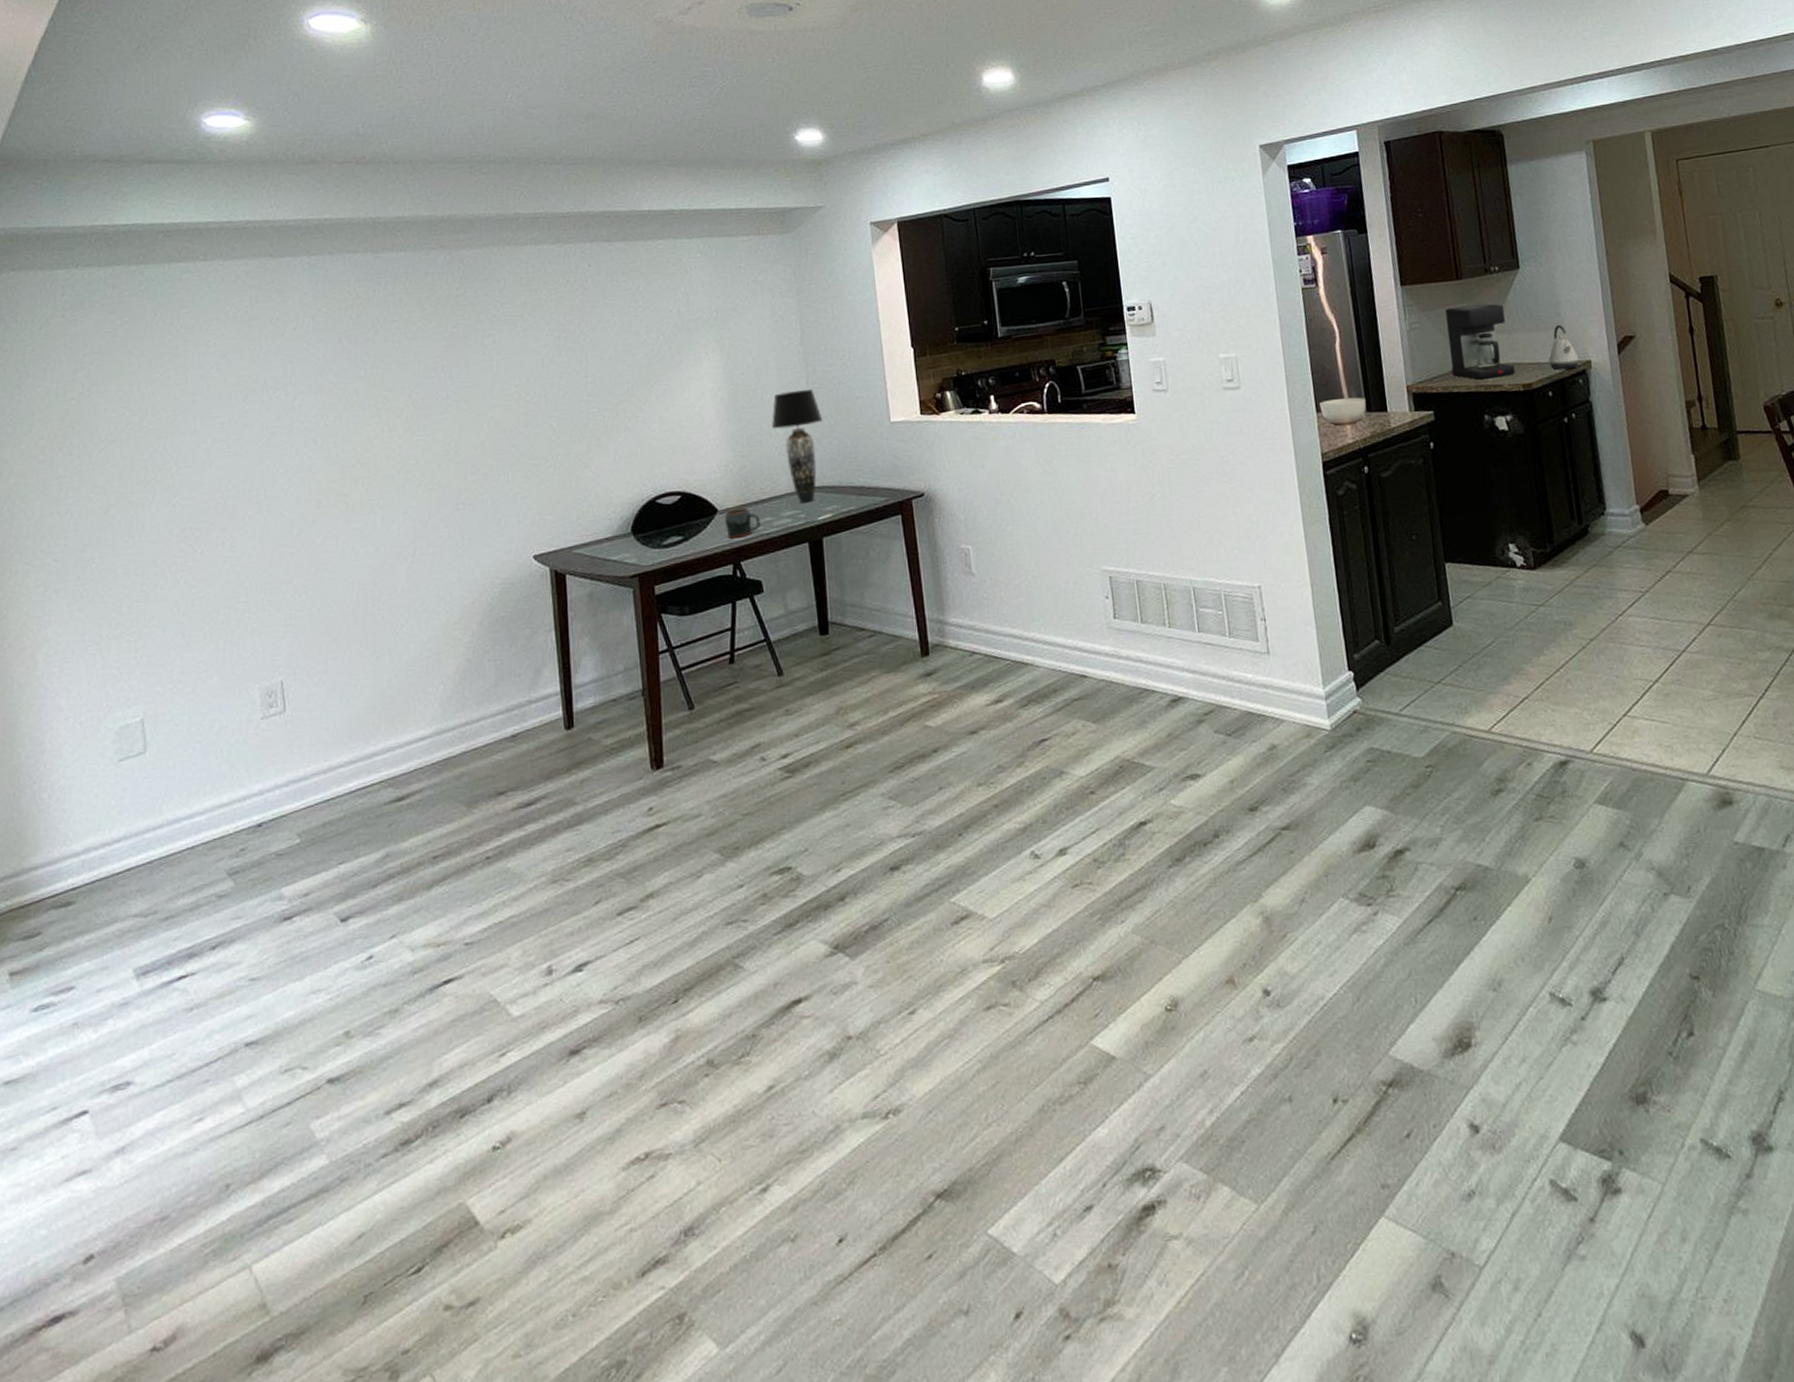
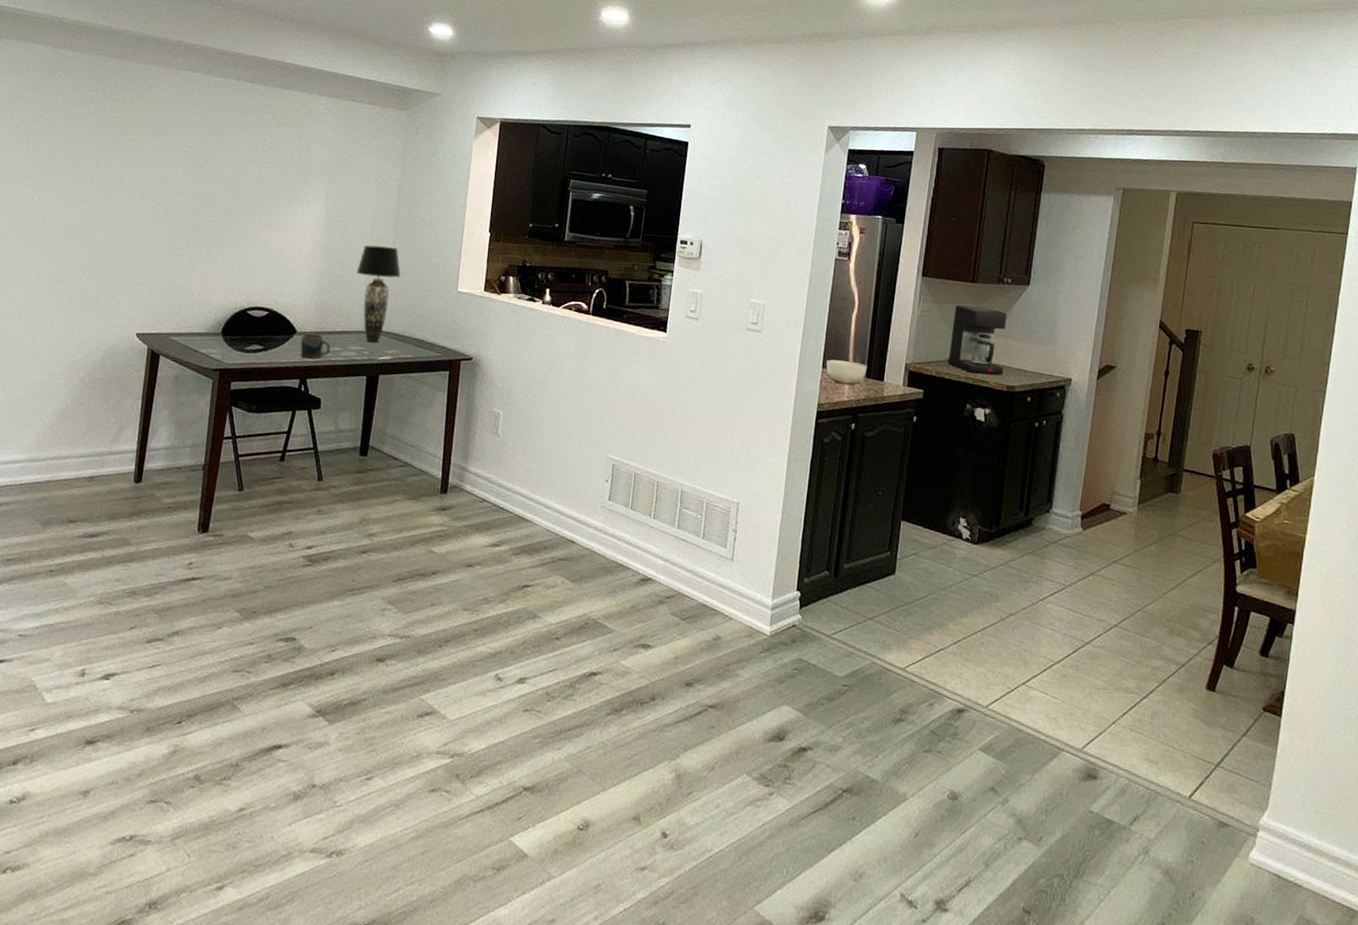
kettle: present [1548,324,1579,370] -> none [1034,341,1062,383]

